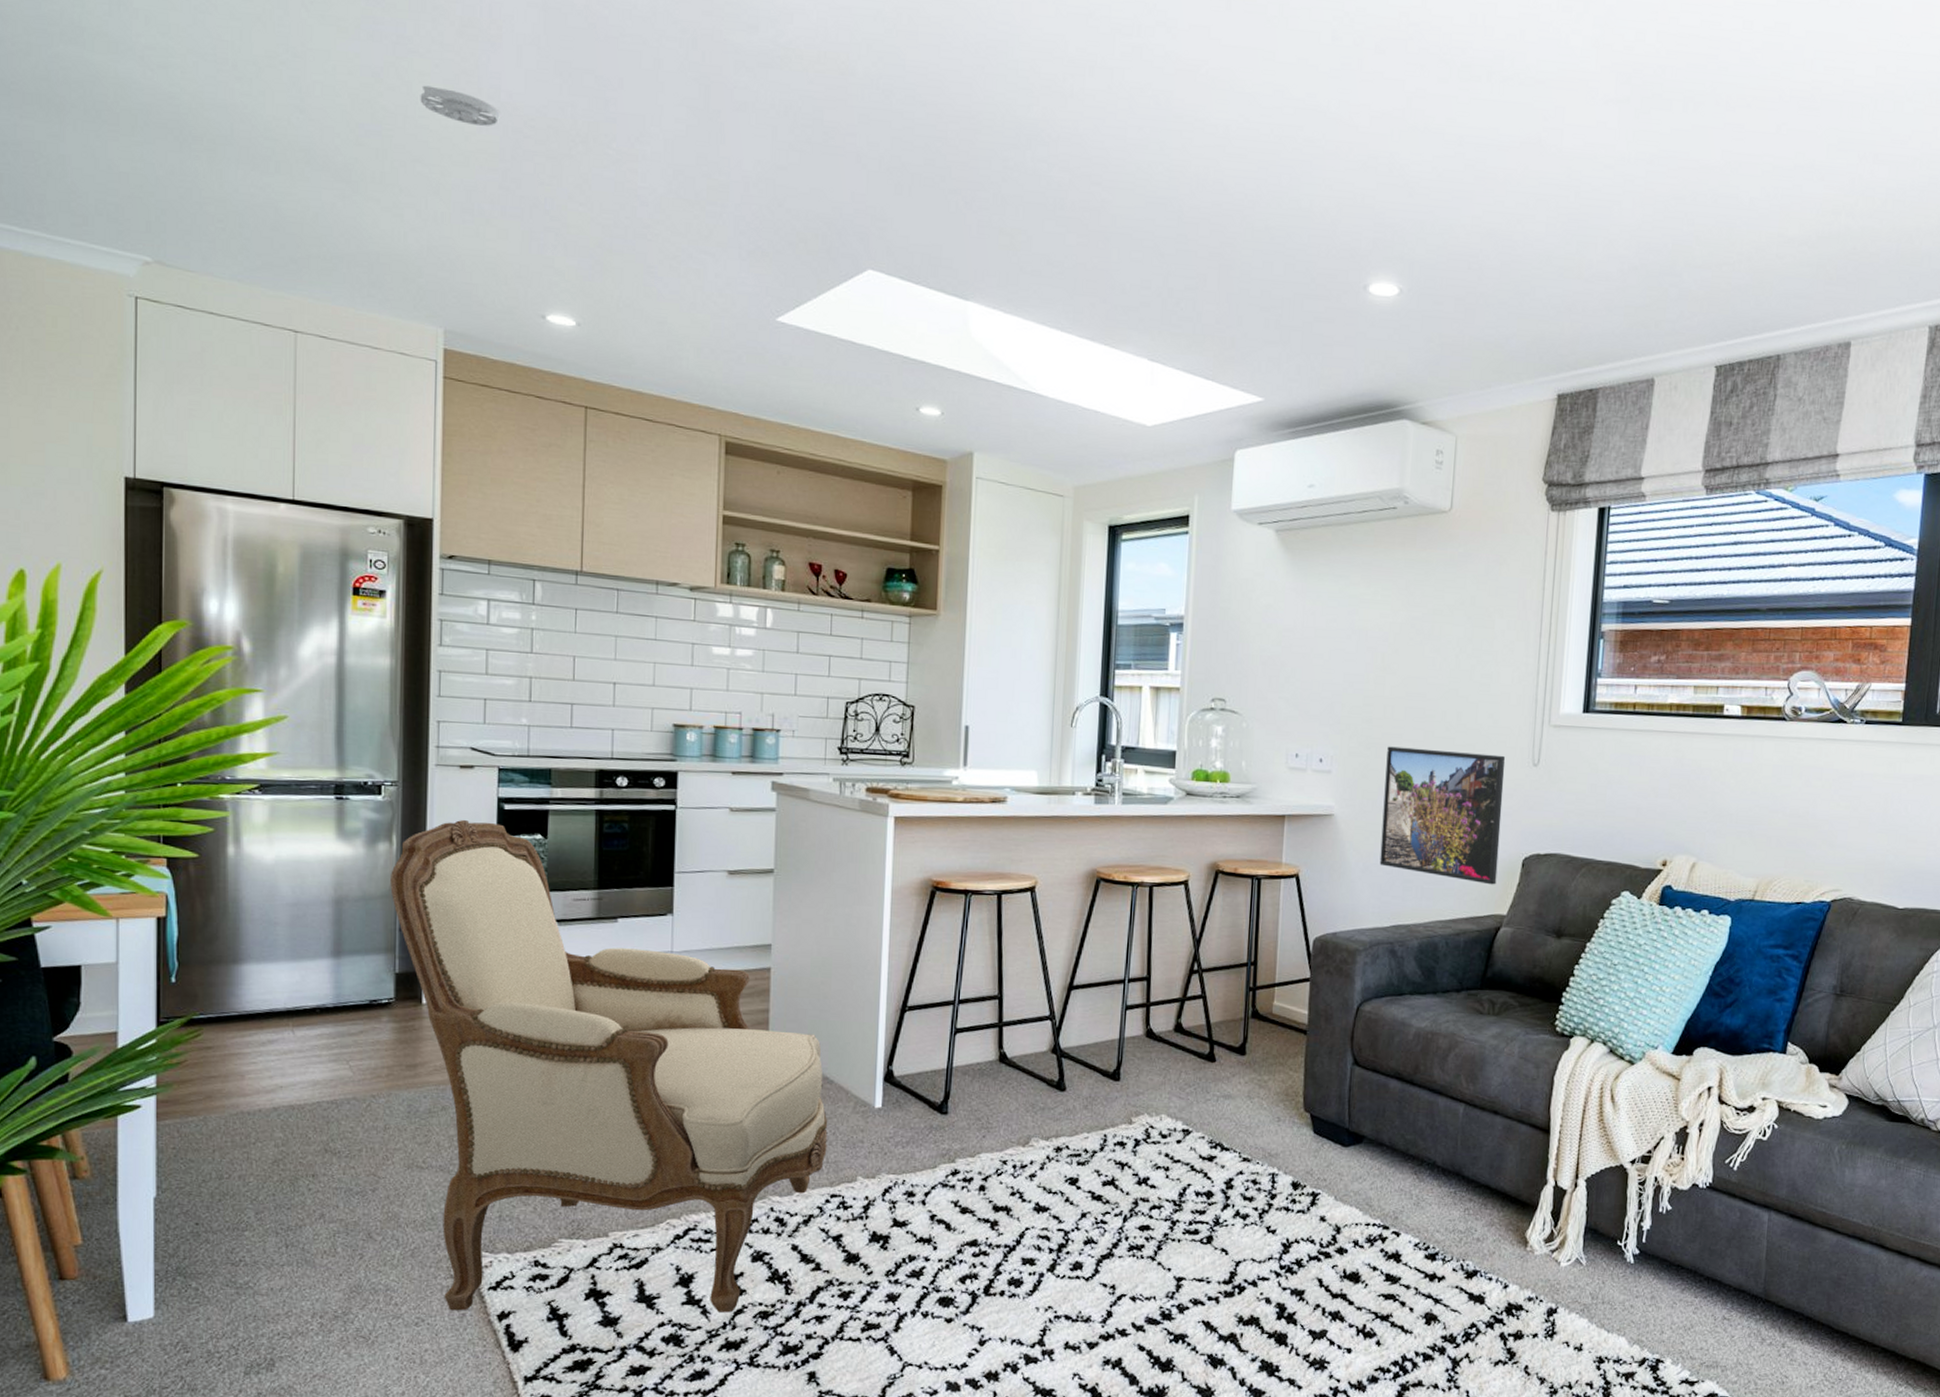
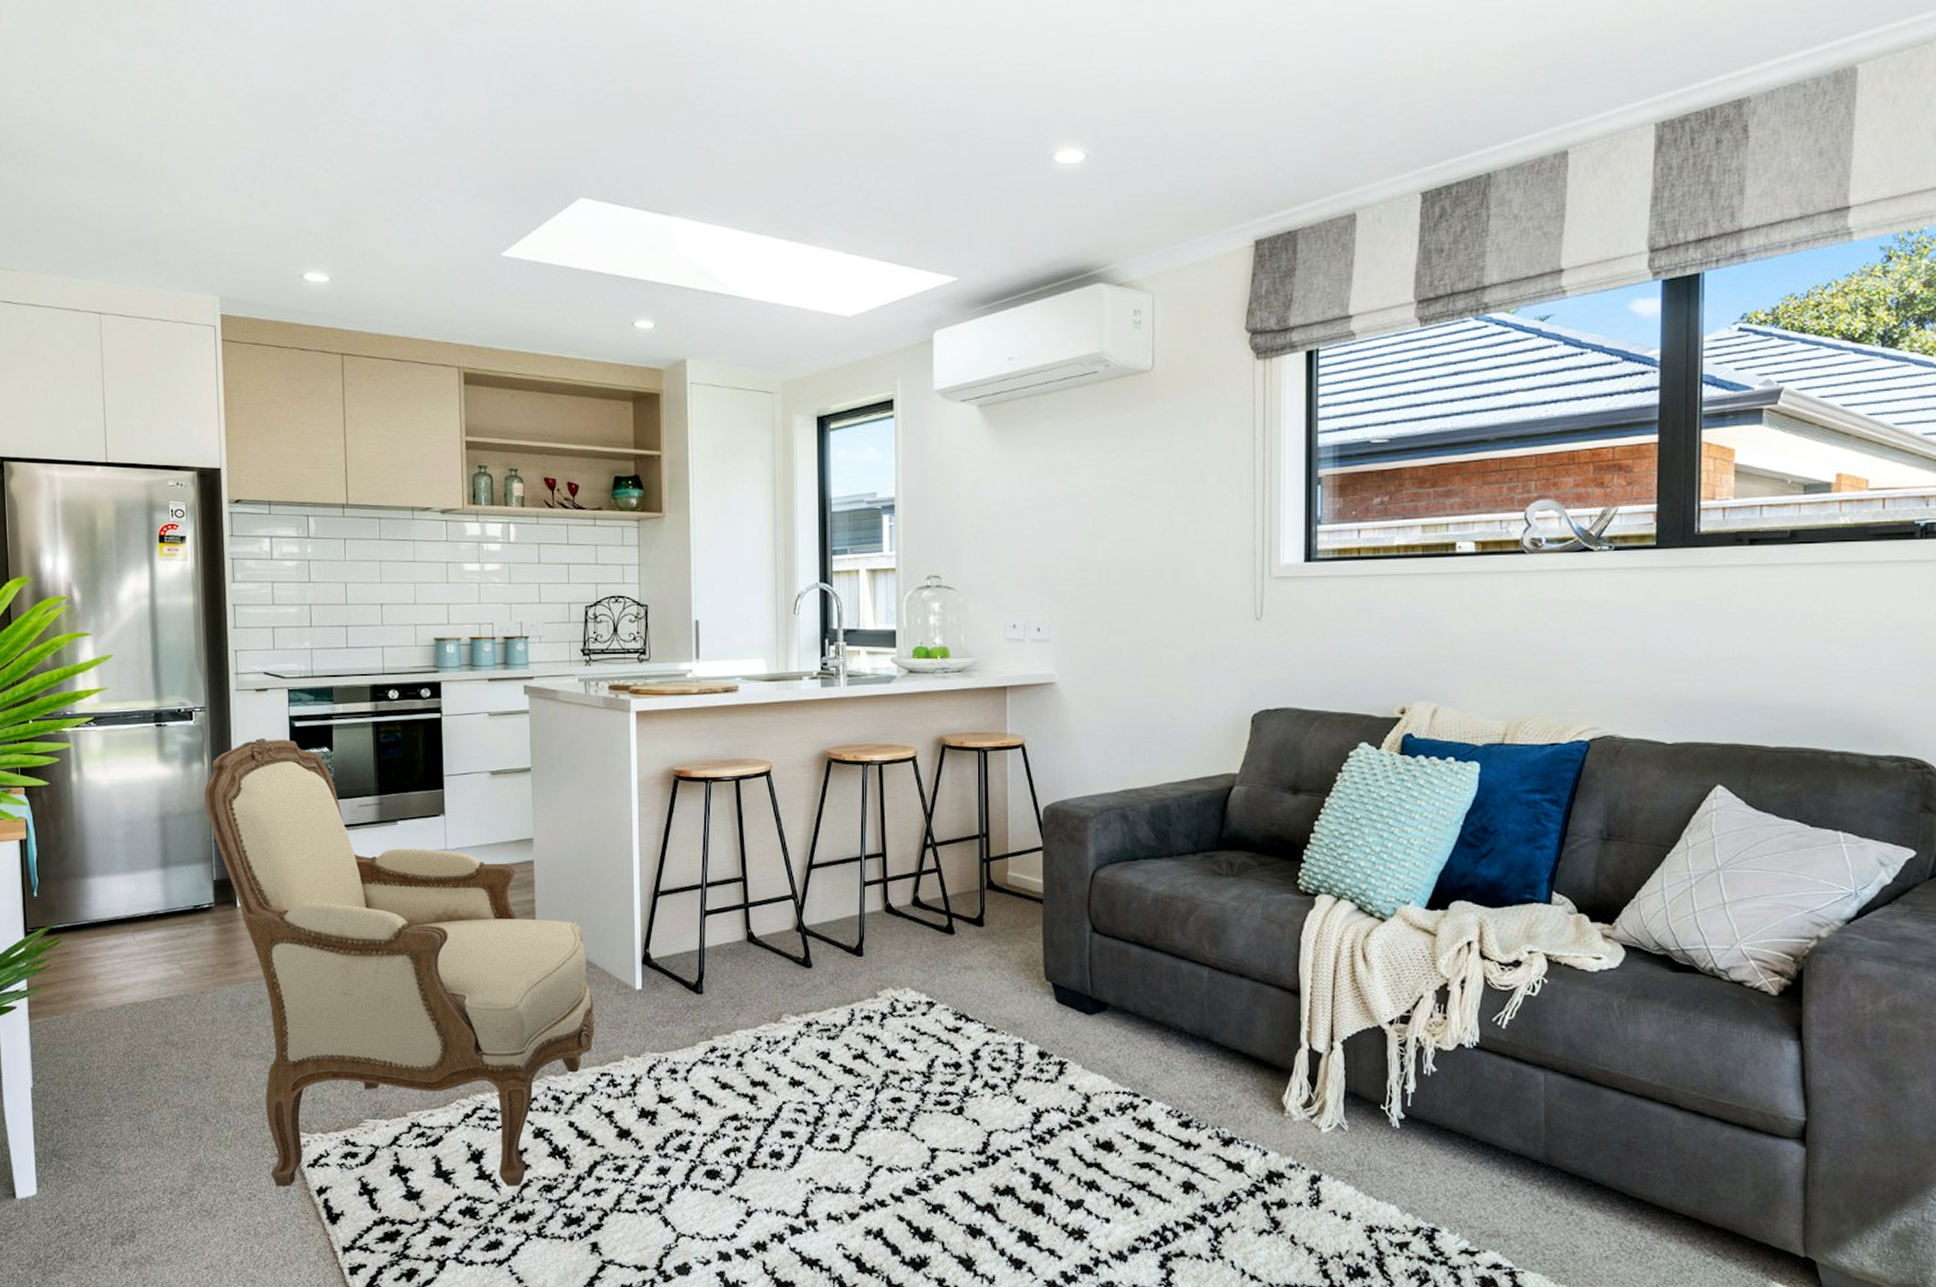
smoke detector: present [420,85,502,126] -> none [188,81,256,111]
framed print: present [1379,746,1506,885] -> none [1105,610,1227,744]

